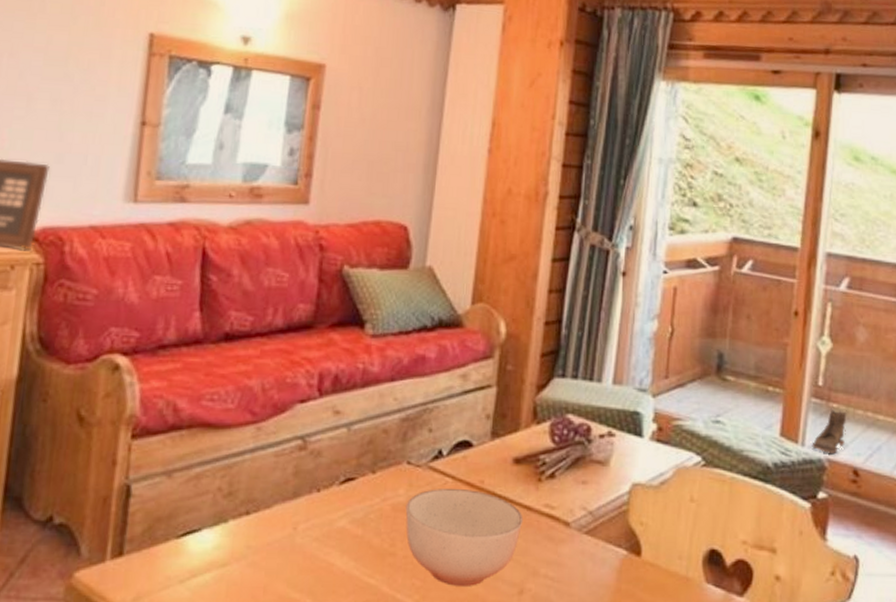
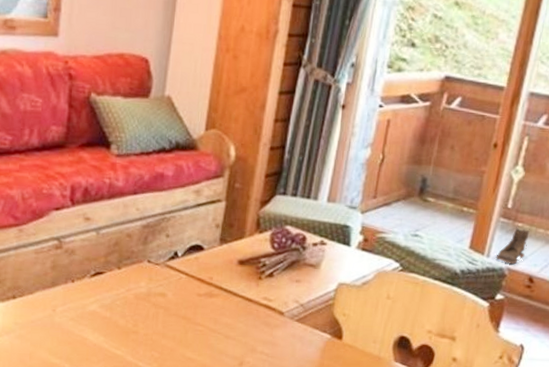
bowl: present [405,488,524,586] -> none [146,282,245,358]

